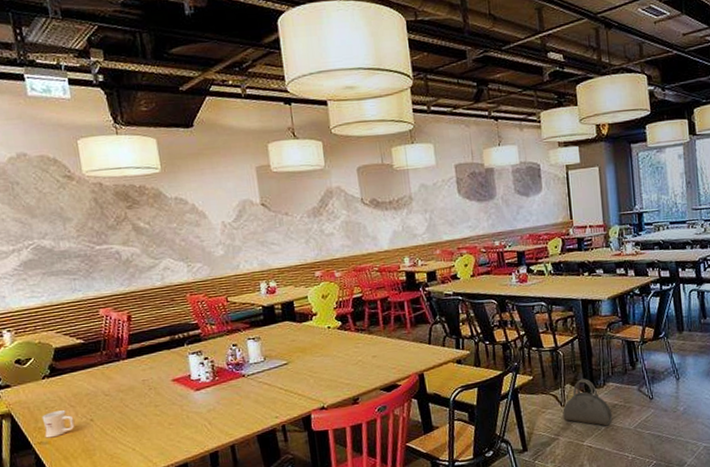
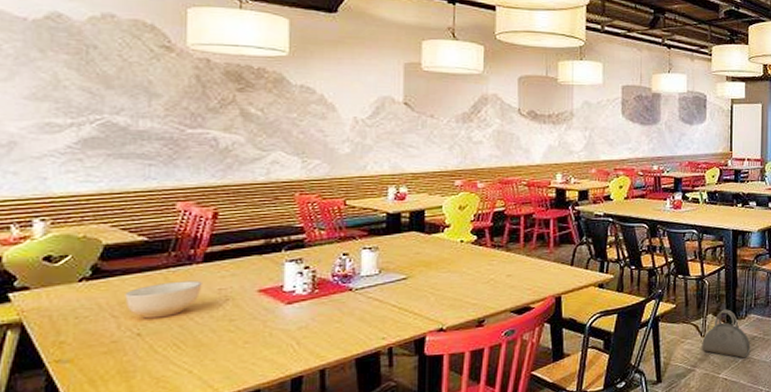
mug: present [42,410,75,438] -> none [66,321,114,356]
bowl: none [76,374,130,407] -> present [125,280,202,319]

